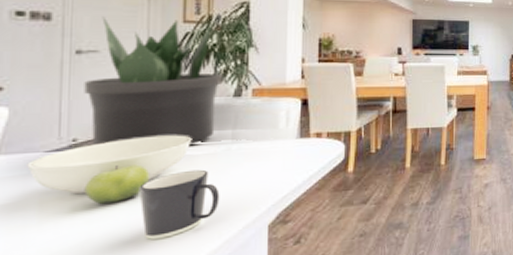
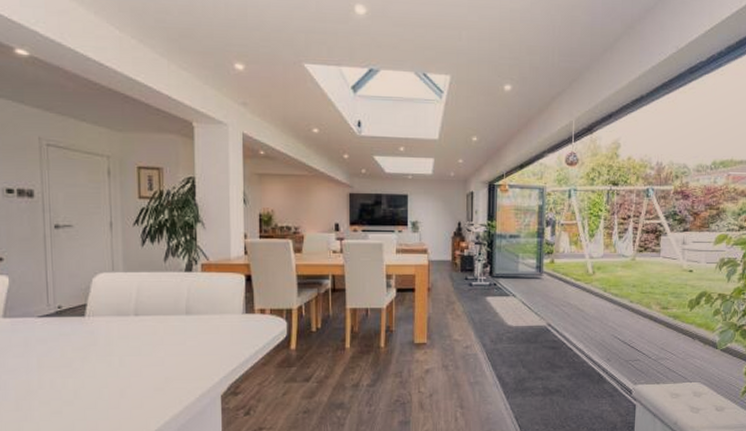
bowl: present [27,135,192,195] -> none [26,306,153,356]
planter: present [84,17,221,146] -> none [63,193,174,317]
fruit: present [84,164,150,205] -> none [70,332,121,367]
mug: present [139,169,220,240] -> none [112,339,179,400]

